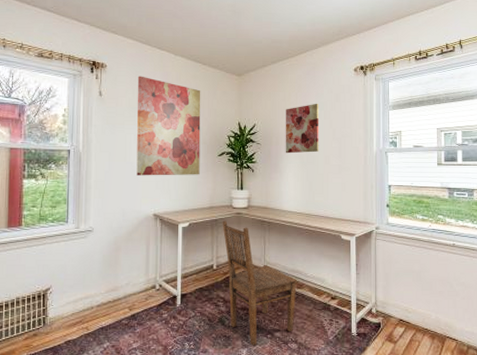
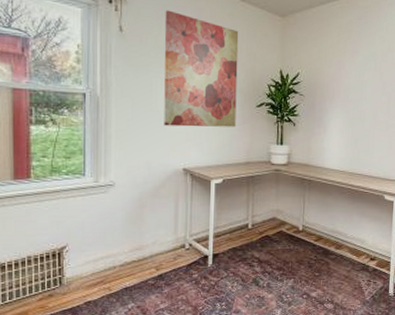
chair: present [222,220,297,346] -> none [259,177,336,306]
wall art: present [285,103,319,154] -> none [330,52,370,107]

